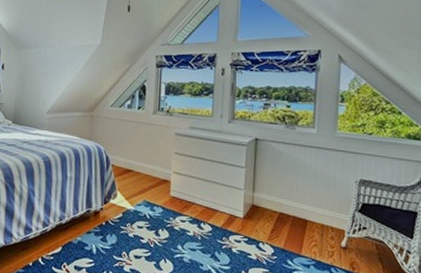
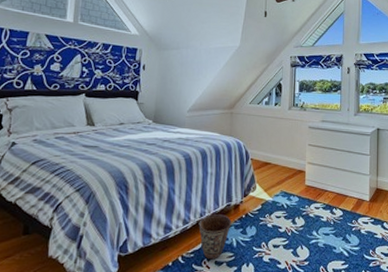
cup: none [58,219,92,264] -> present [199,214,232,260]

